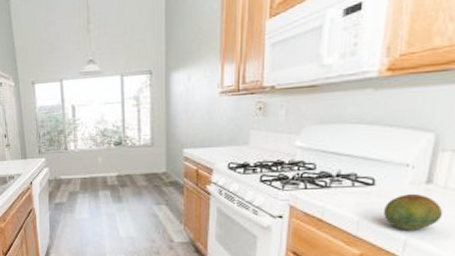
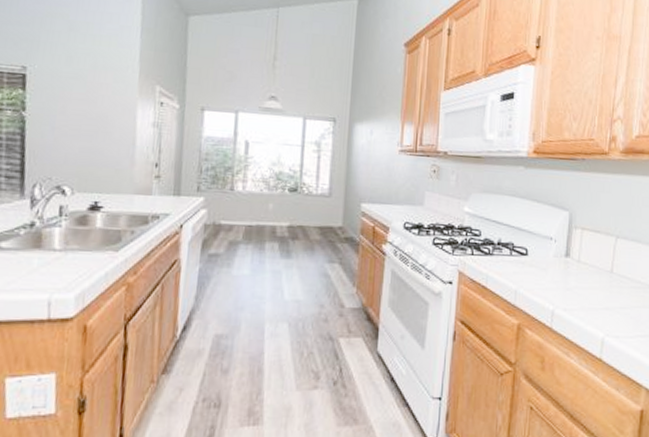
fruit: present [383,193,444,231] -> none [534,265,579,301]

